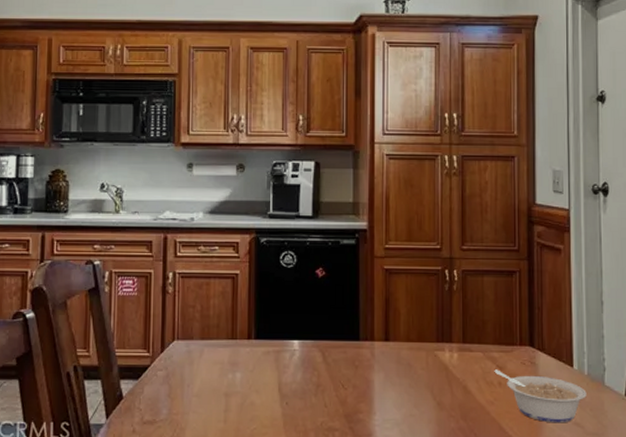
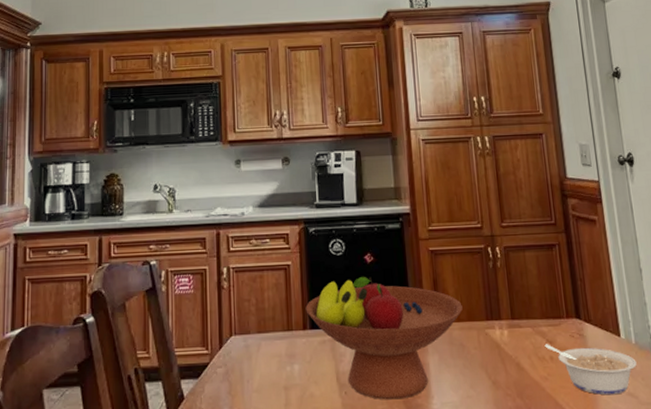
fruit bowl: none [251,291,413,413] -> present [305,277,463,400]

